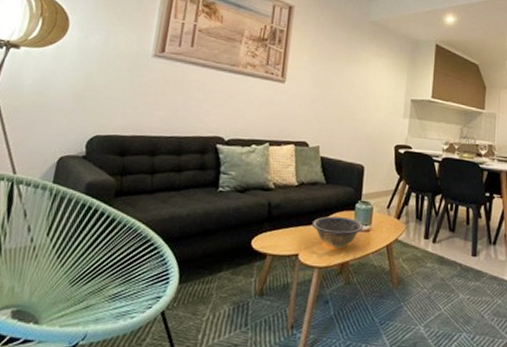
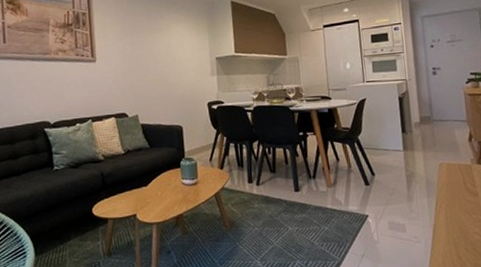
decorative bowl: present [311,216,364,249] -> none [143,175,192,205]

